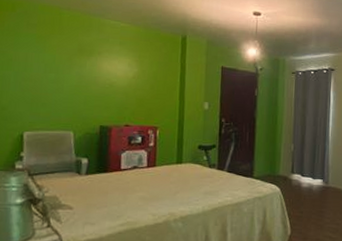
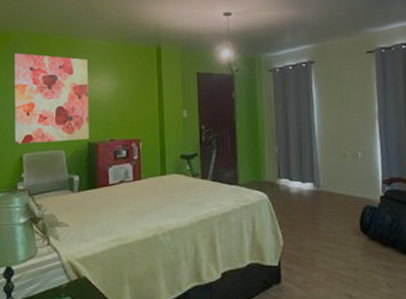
wall art: none [14,24,106,123] -> present [14,53,89,144]

